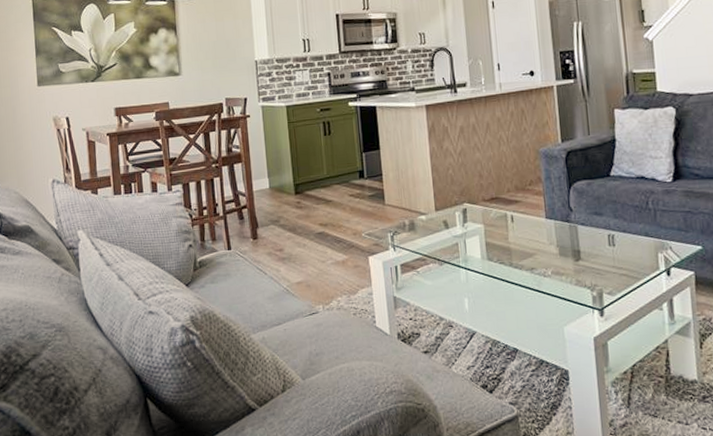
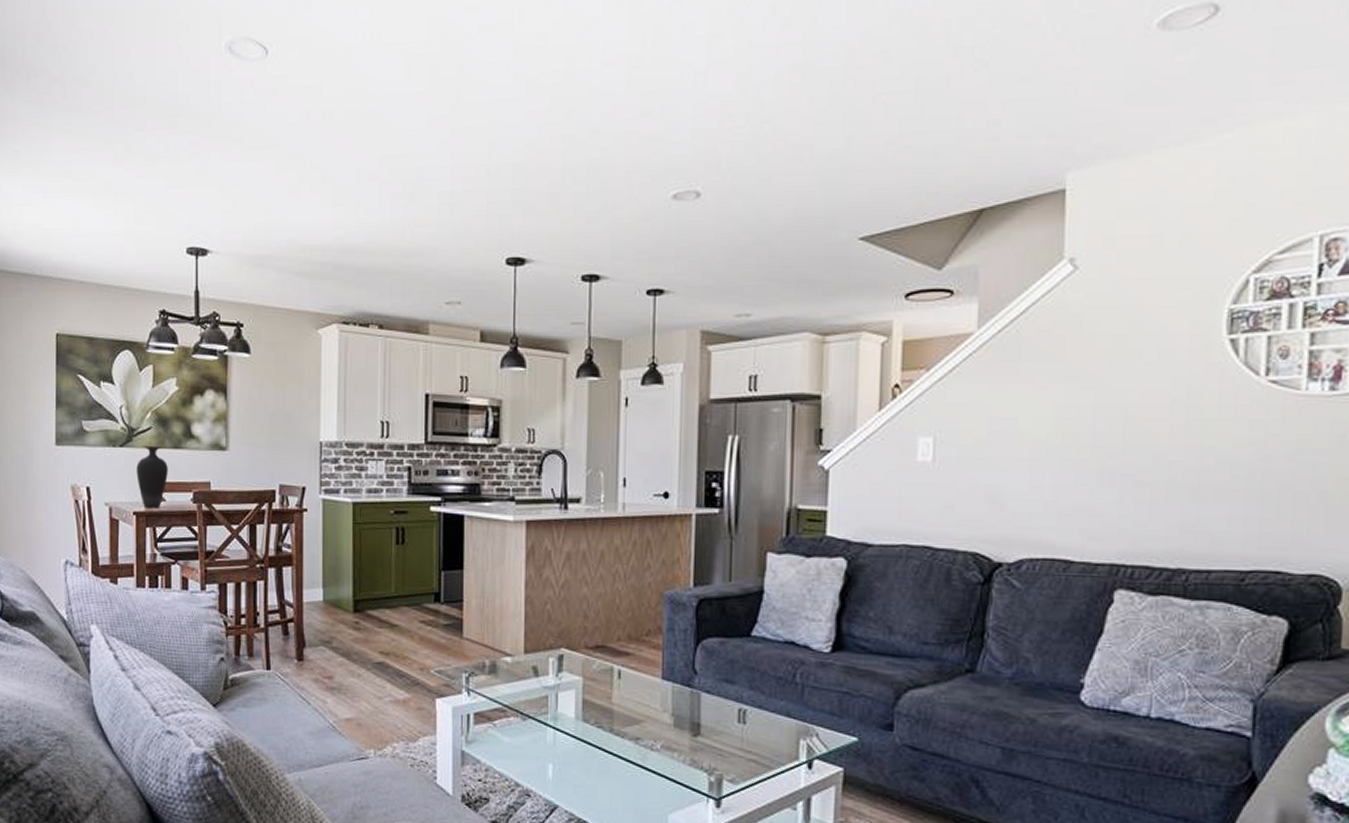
vase: none [106,77,133,130] -> present [136,445,168,510]

